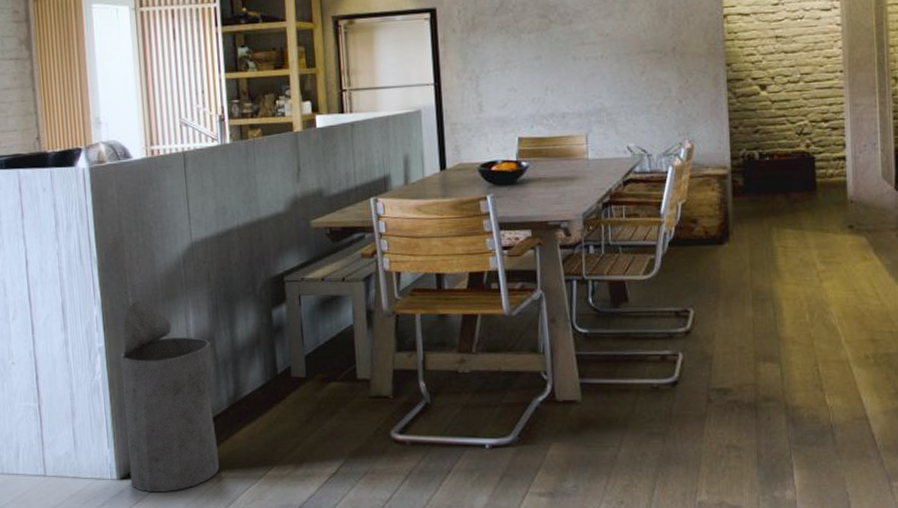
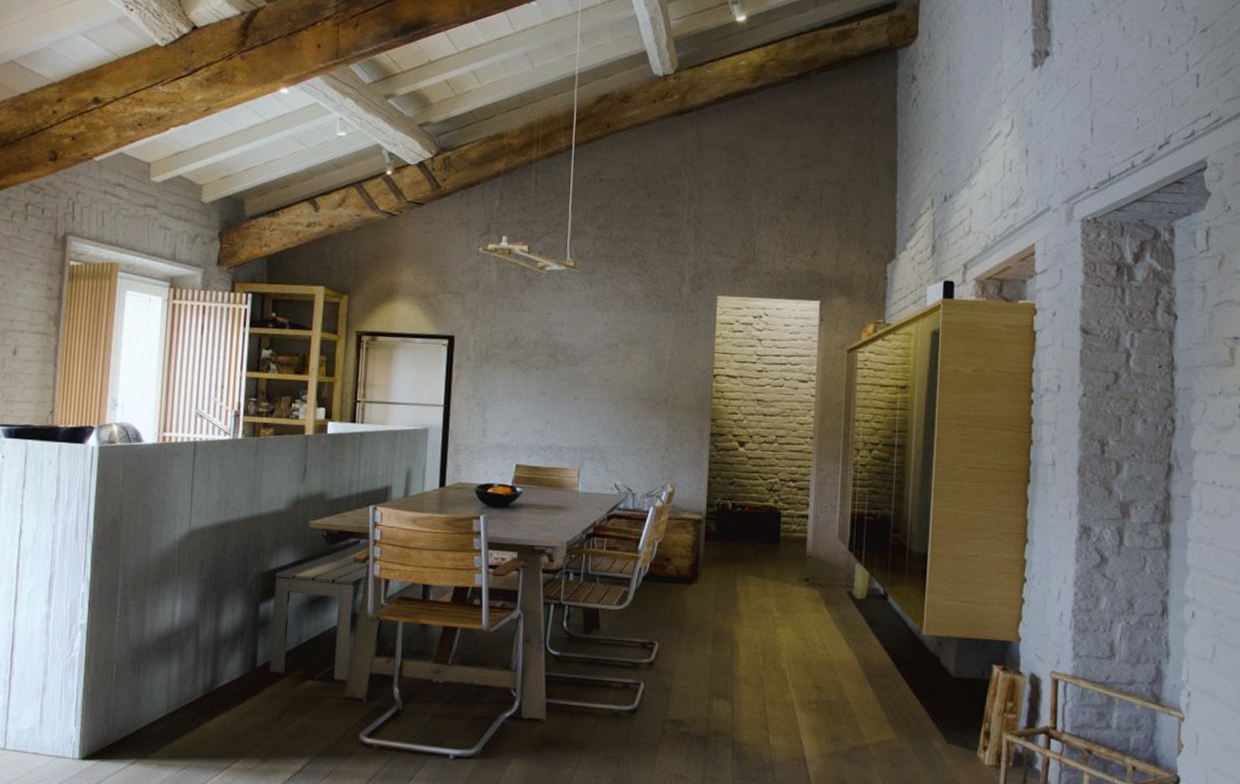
trash can: present [120,301,220,493] -> none [92,582,194,776]

